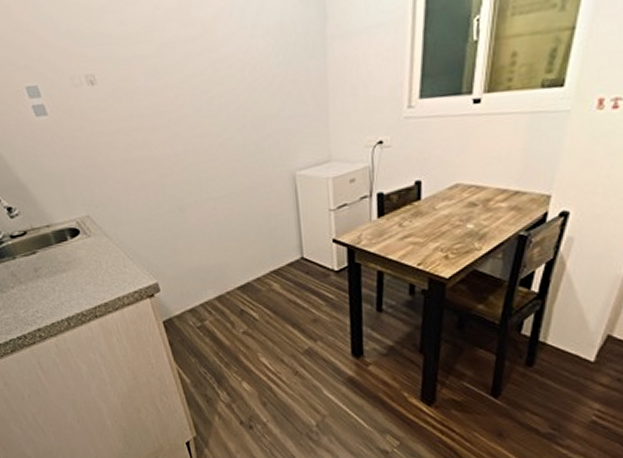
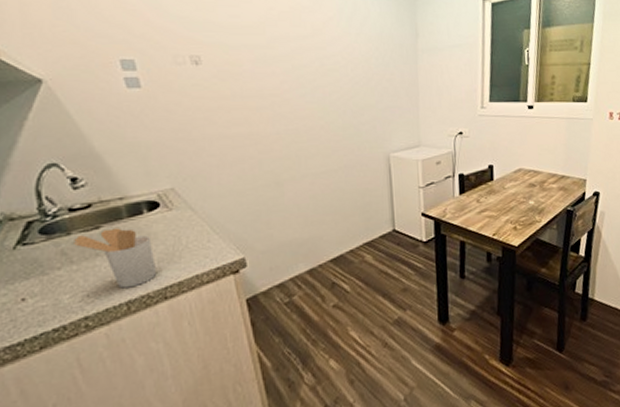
utensil holder: none [19,253,87,307] -> present [74,228,157,289]

